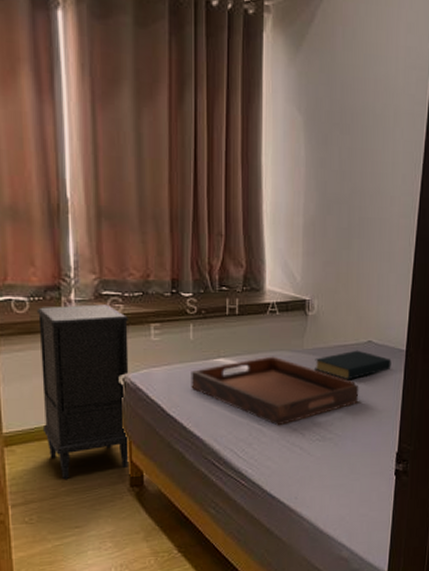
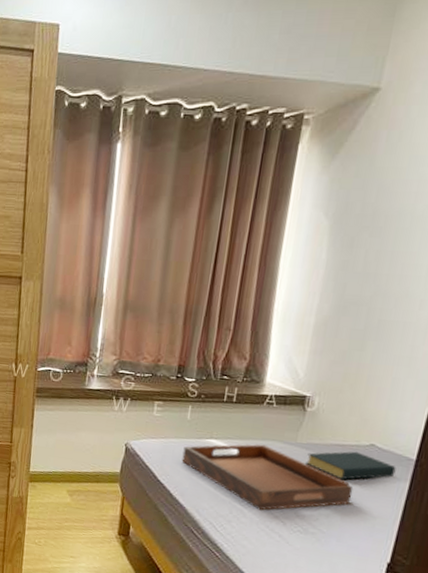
nightstand: present [36,304,130,479] -> none [58,378,138,518]

